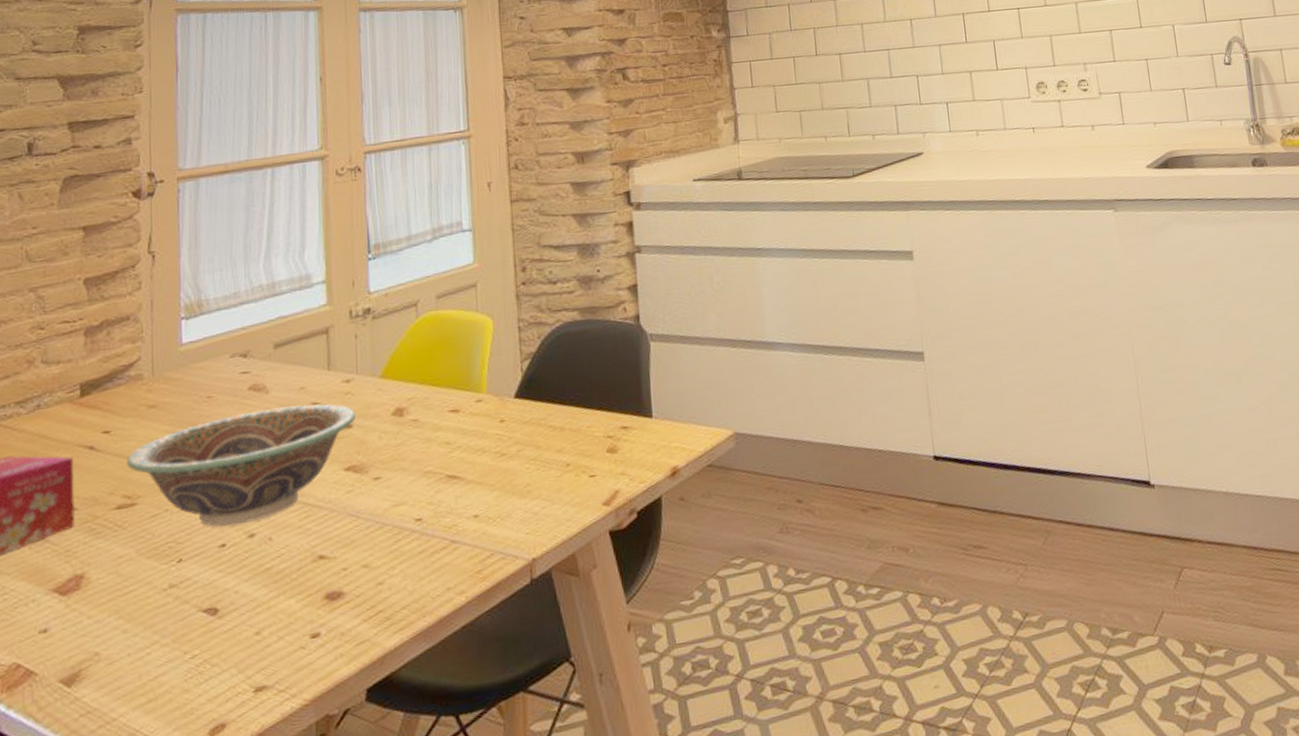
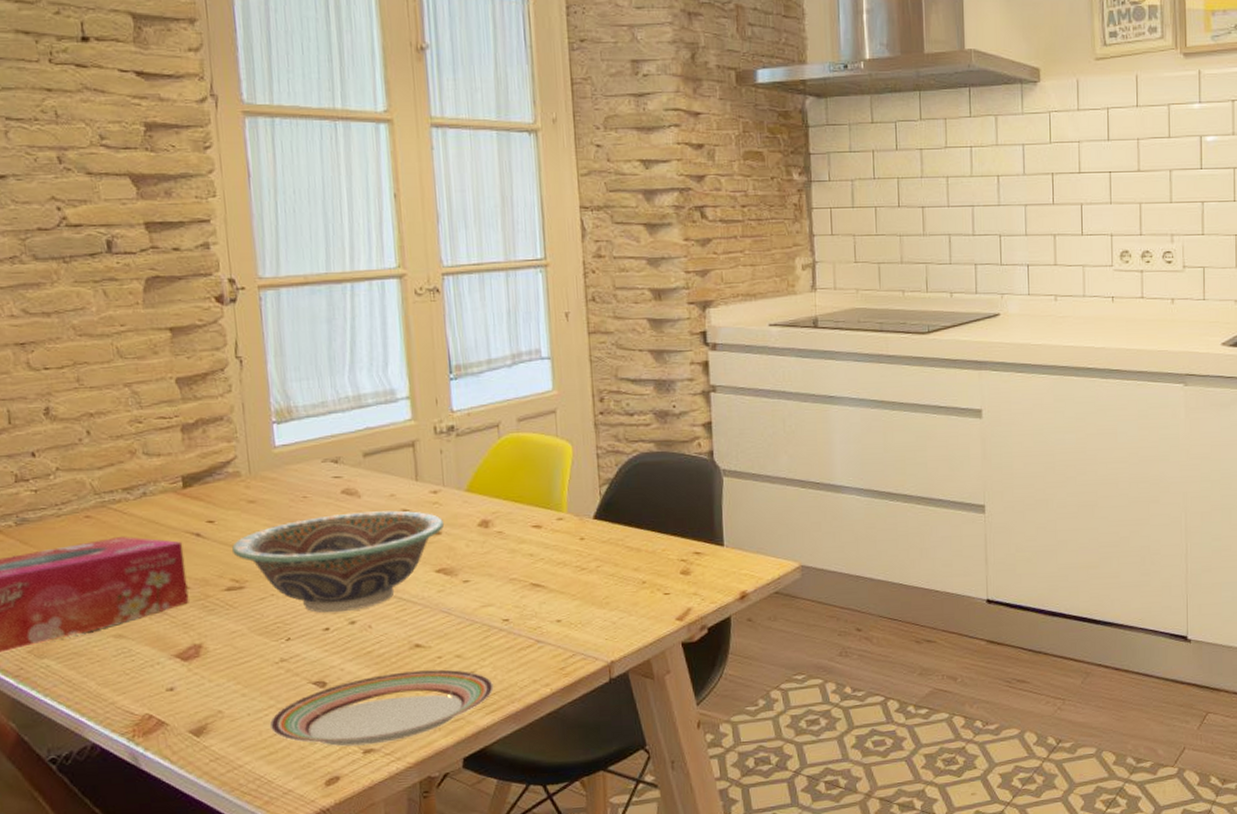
plate: none [151,582,403,686] -> present [269,669,494,747]

